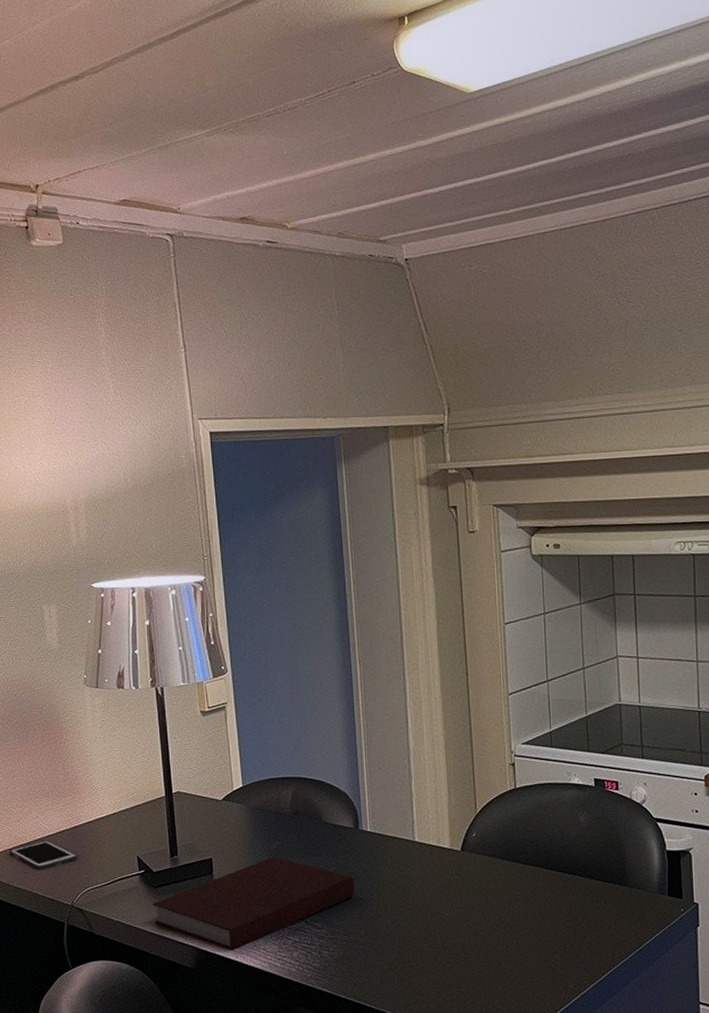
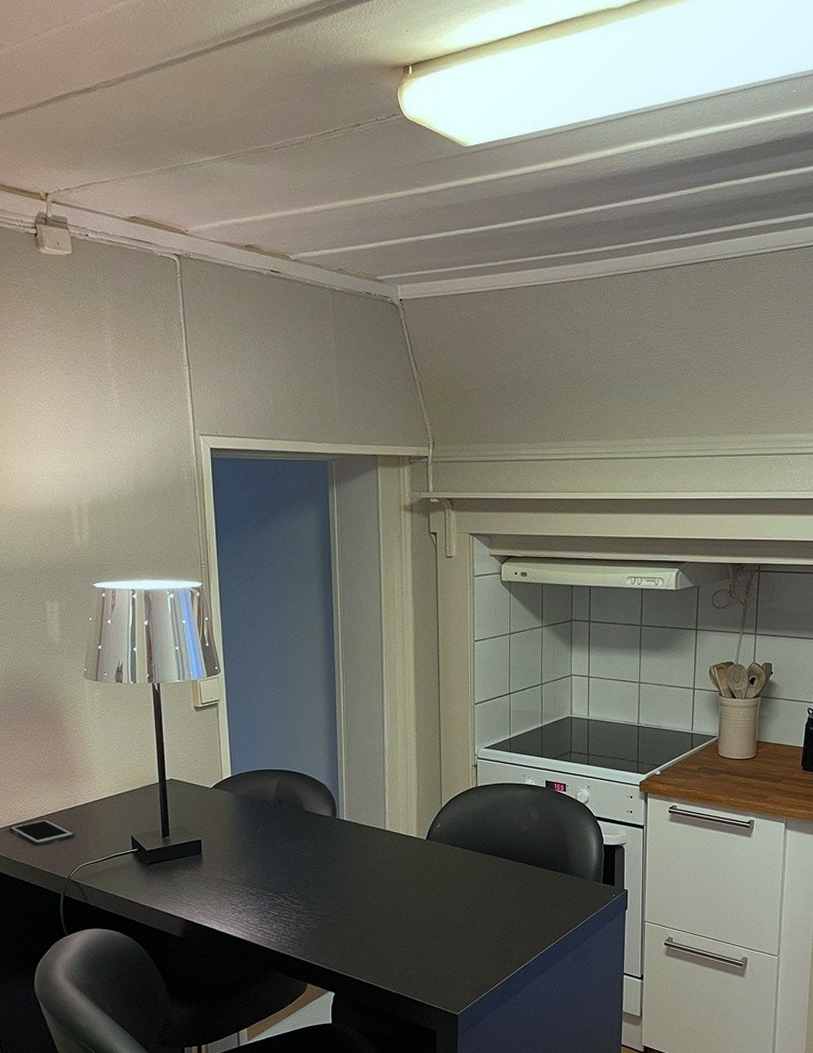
notebook: present [152,856,355,951] -> none [145,840,331,923]

